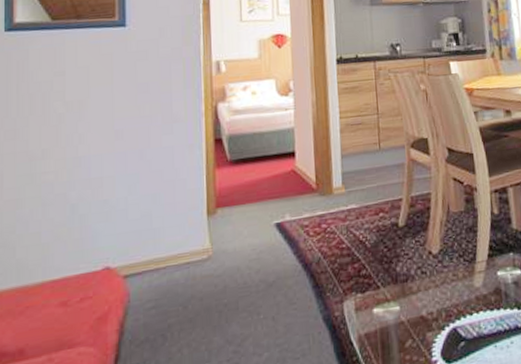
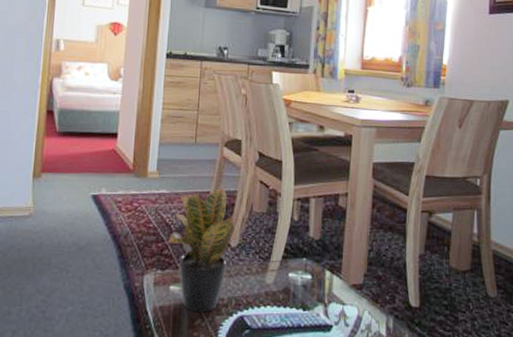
potted plant: none [365,186,434,334] -> present [168,182,236,313]

